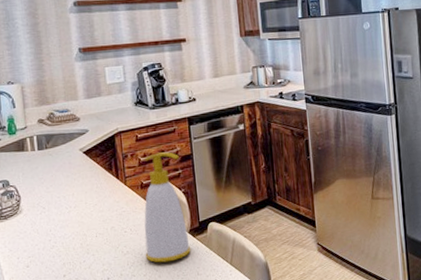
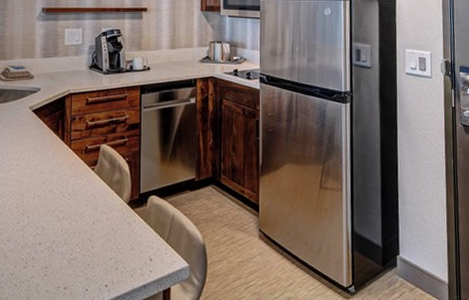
soap bottle: present [144,152,192,263] -> none [80,118,128,233]

